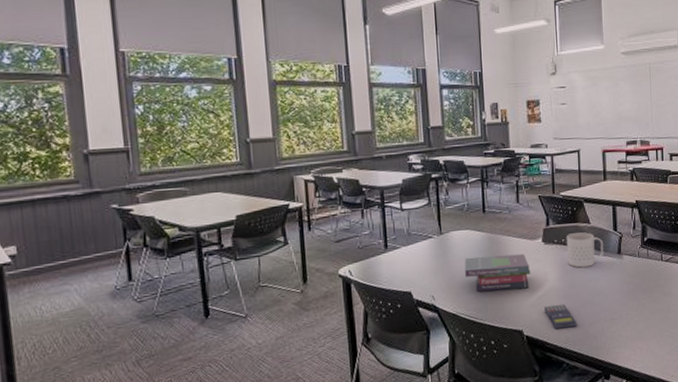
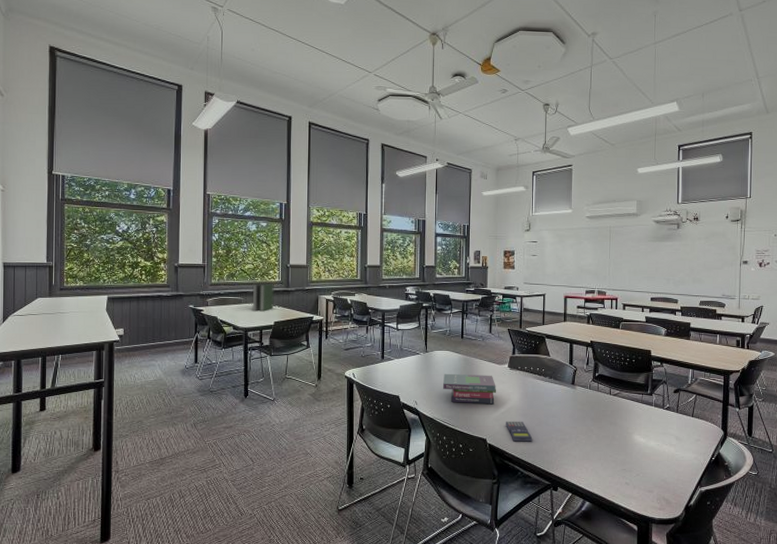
binder: none [200,166,234,205] -> present [252,283,274,312]
mug: present [566,232,604,268] -> none [528,363,560,393]

